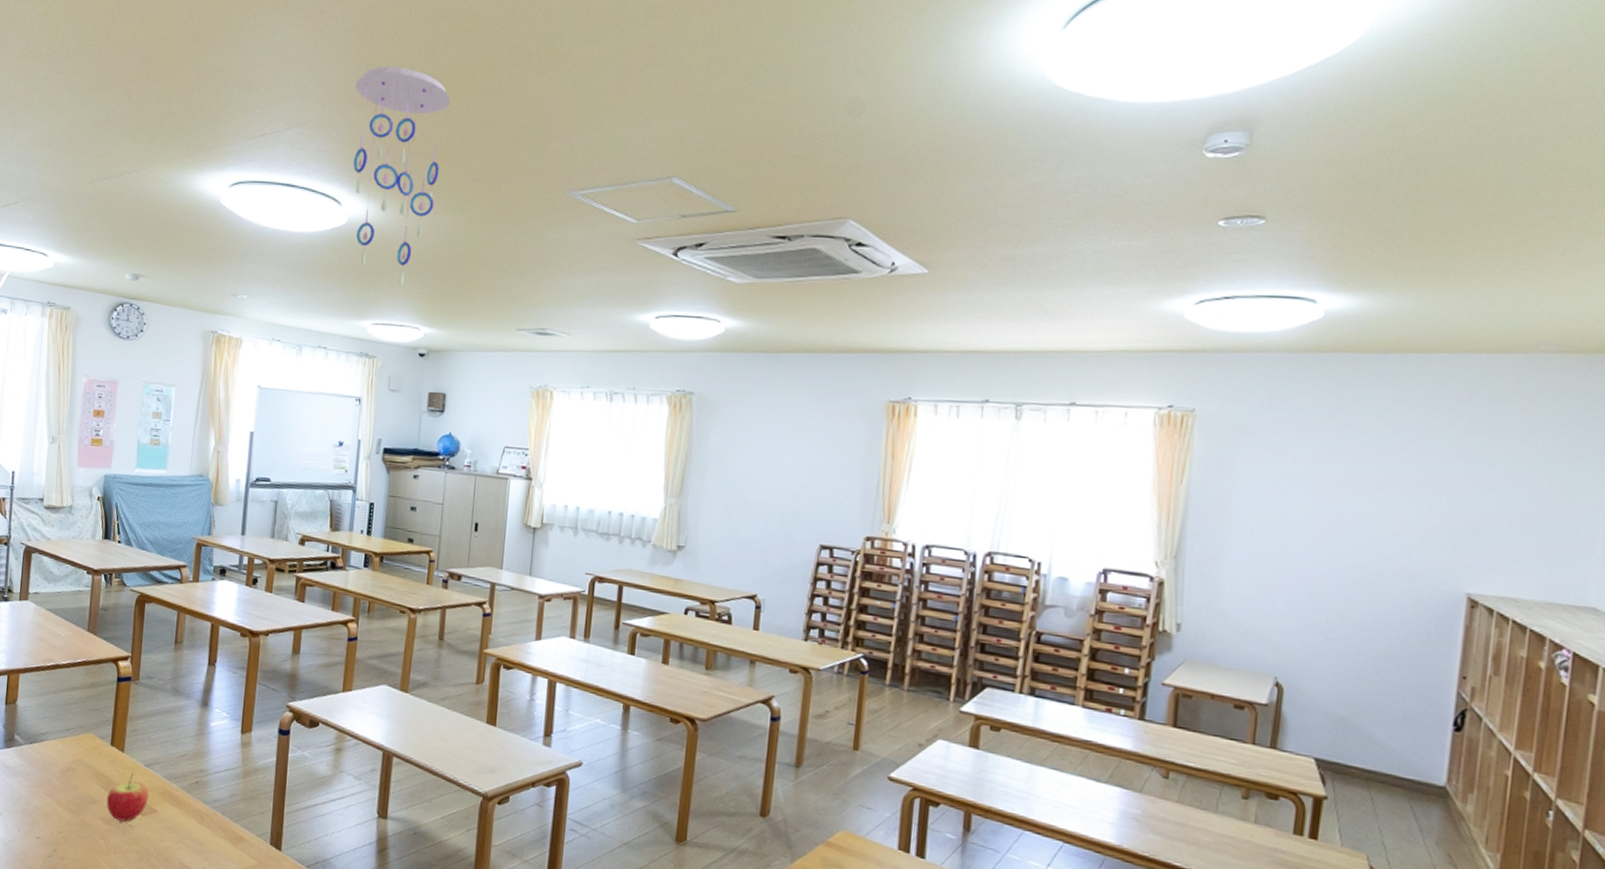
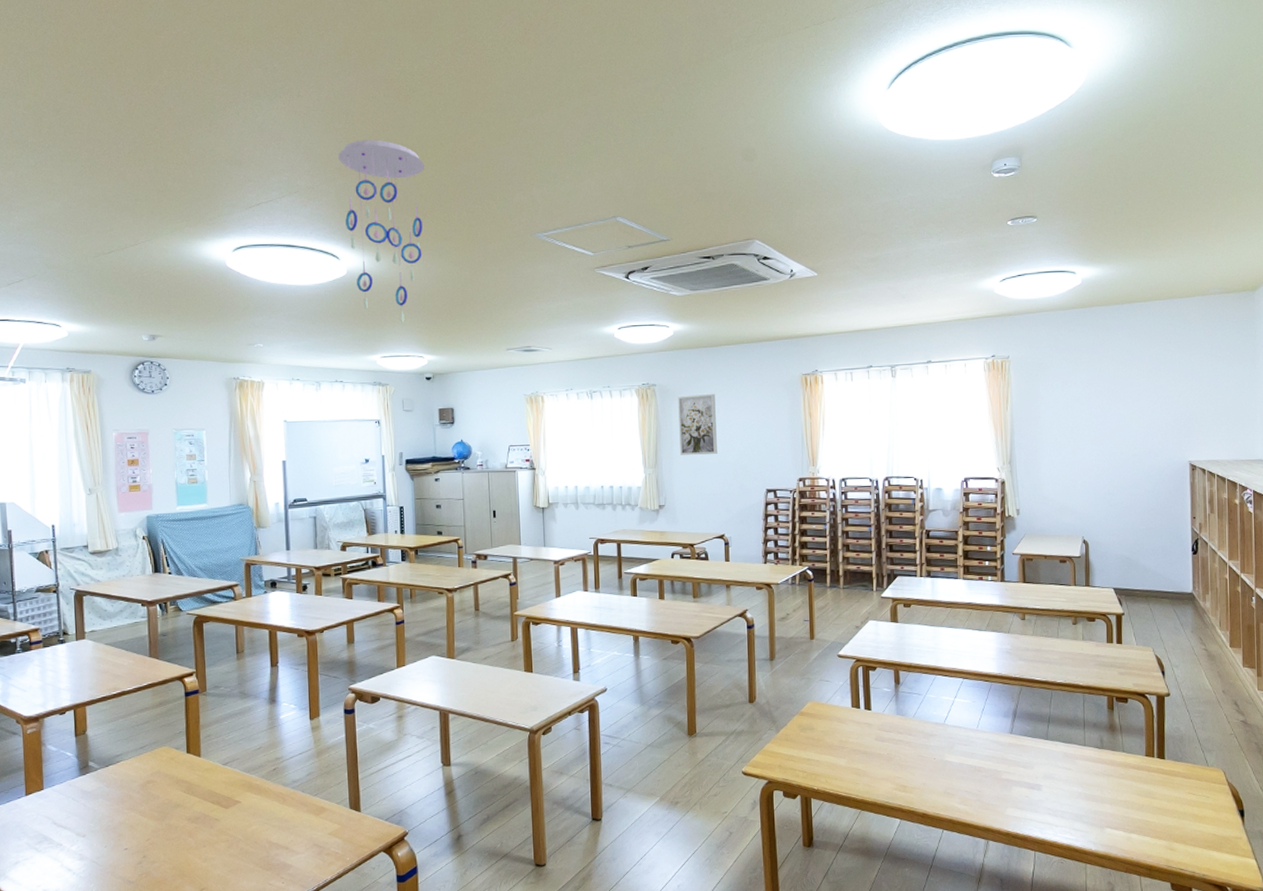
apple: present [106,772,149,822] -> none [189,773,230,818]
wall art: none [713,411,768,490] -> present [678,393,717,455]

